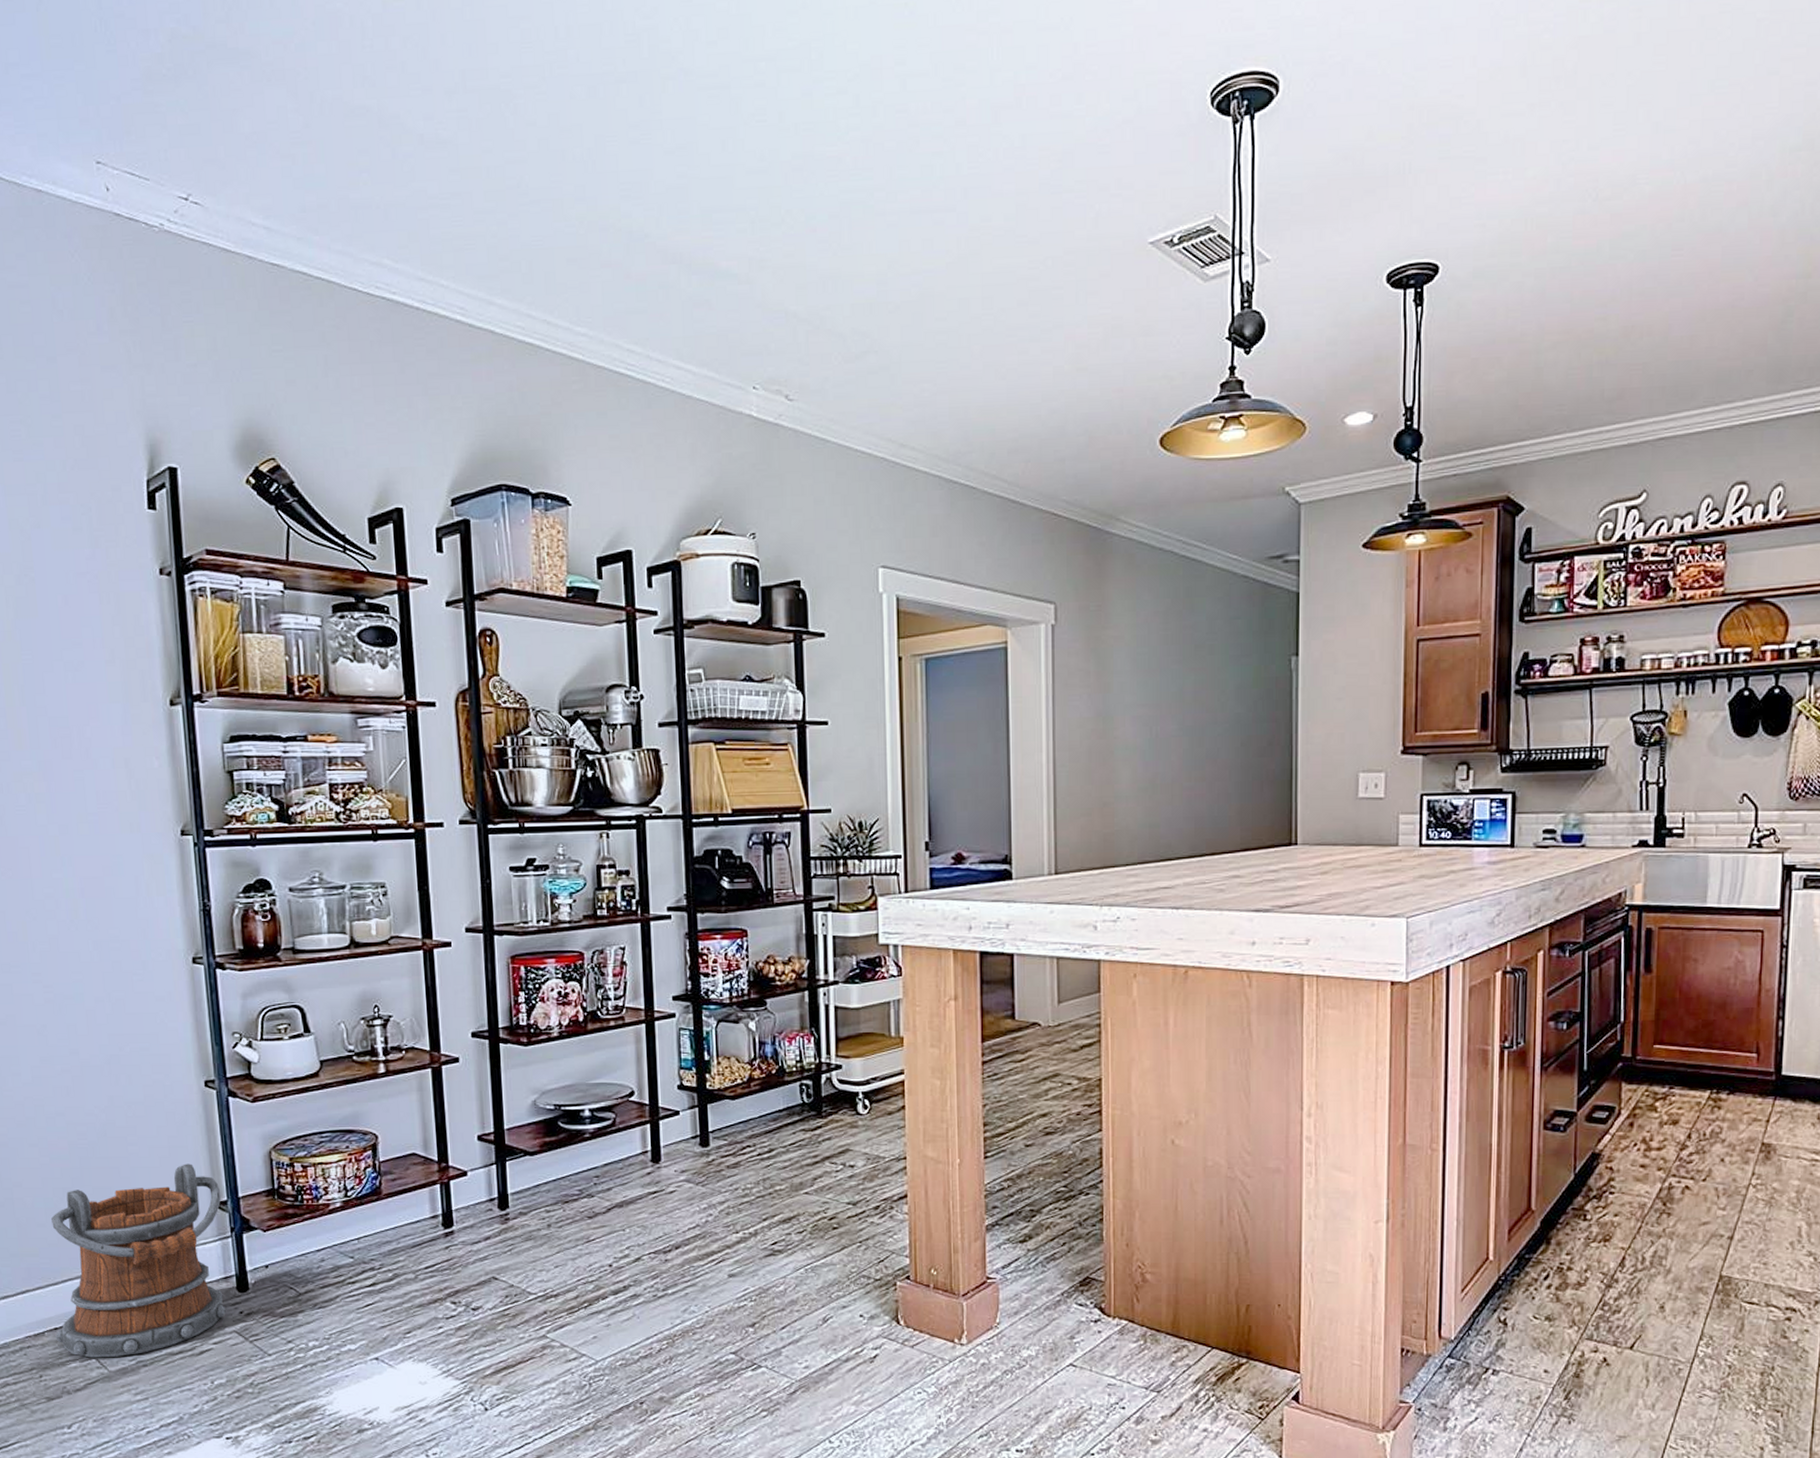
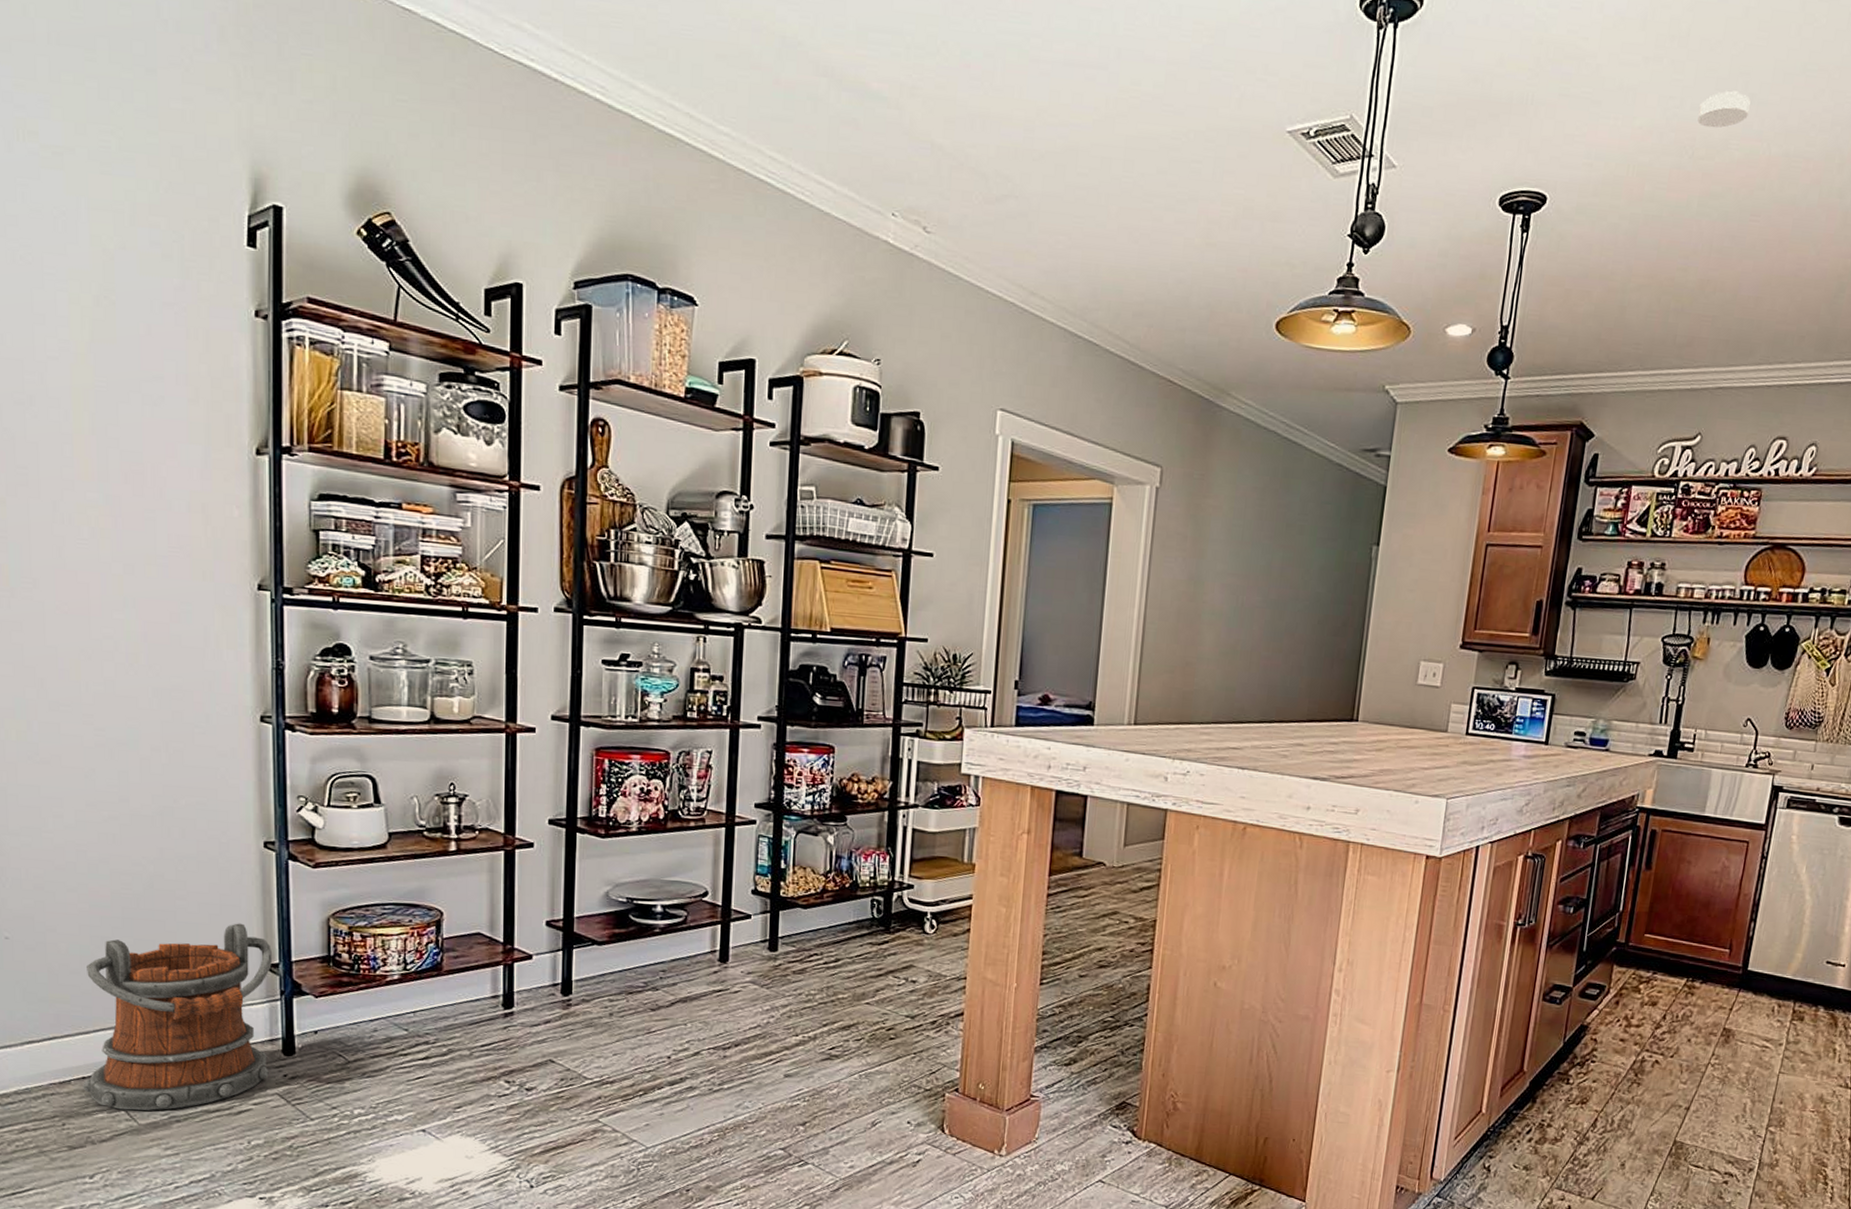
smoke detector: none [1598,122,1655,166] -> present [1697,90,1751,129]

